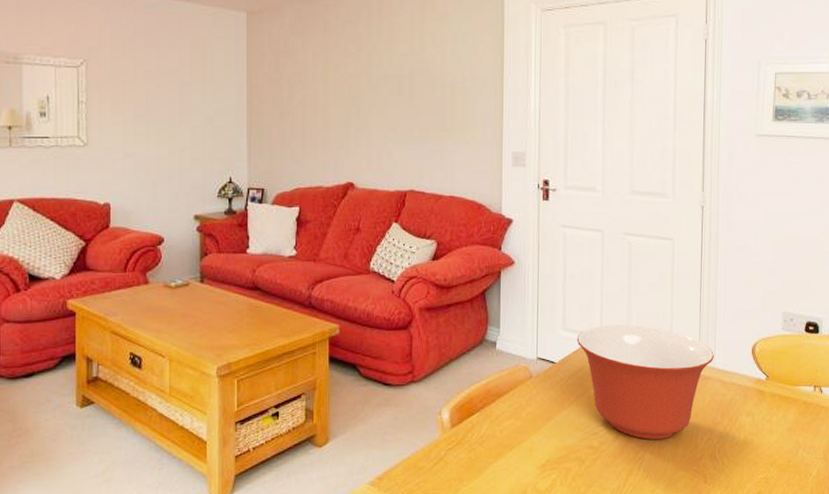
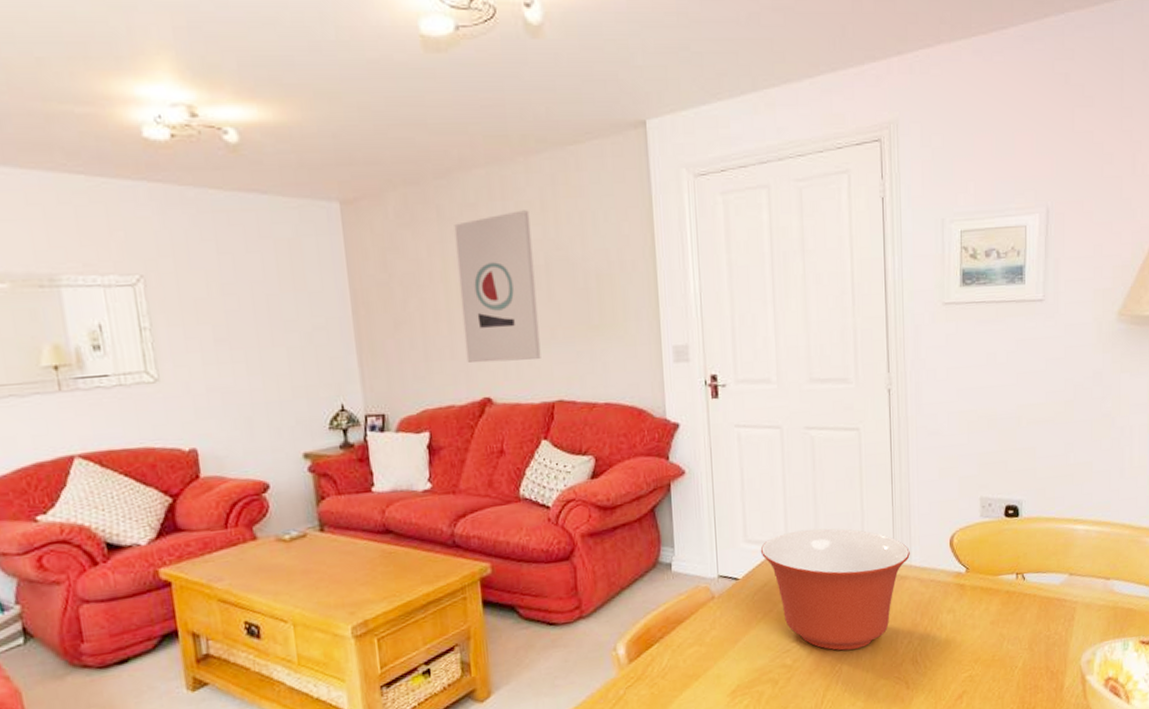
wall art: none [336,29,400,154] -> present [454,210,541,364]

